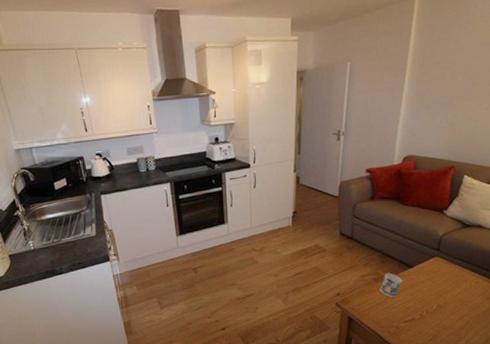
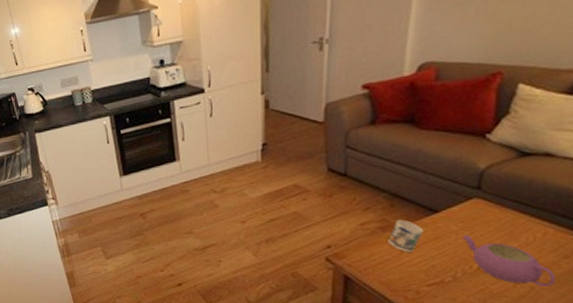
teapot: none [427,284,482,320] -> present [462,235,556,286]

